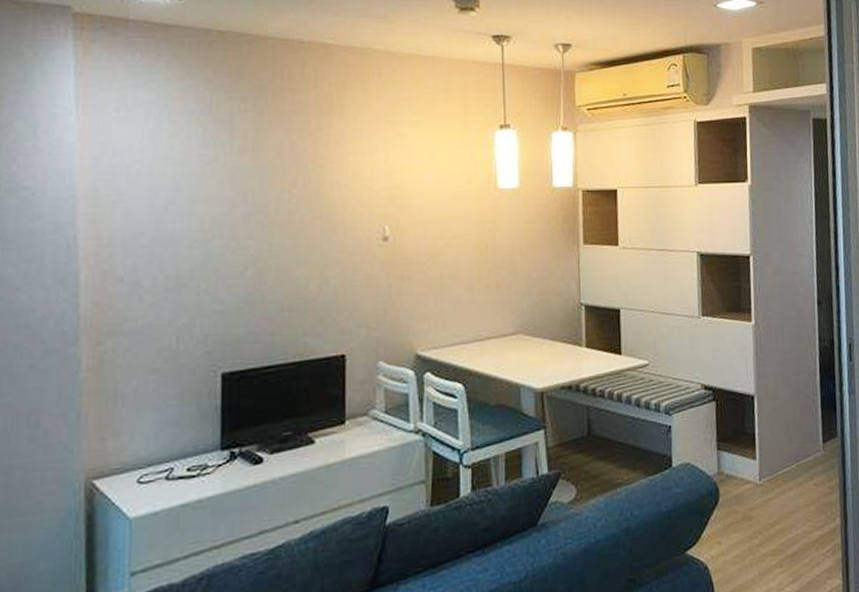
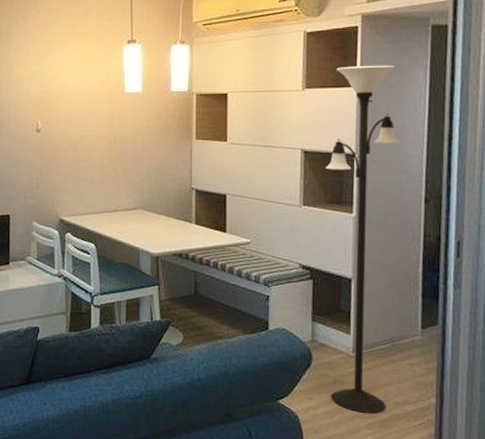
floor lamp: none [722,158,795,549] -> present [325,64,399,413]

